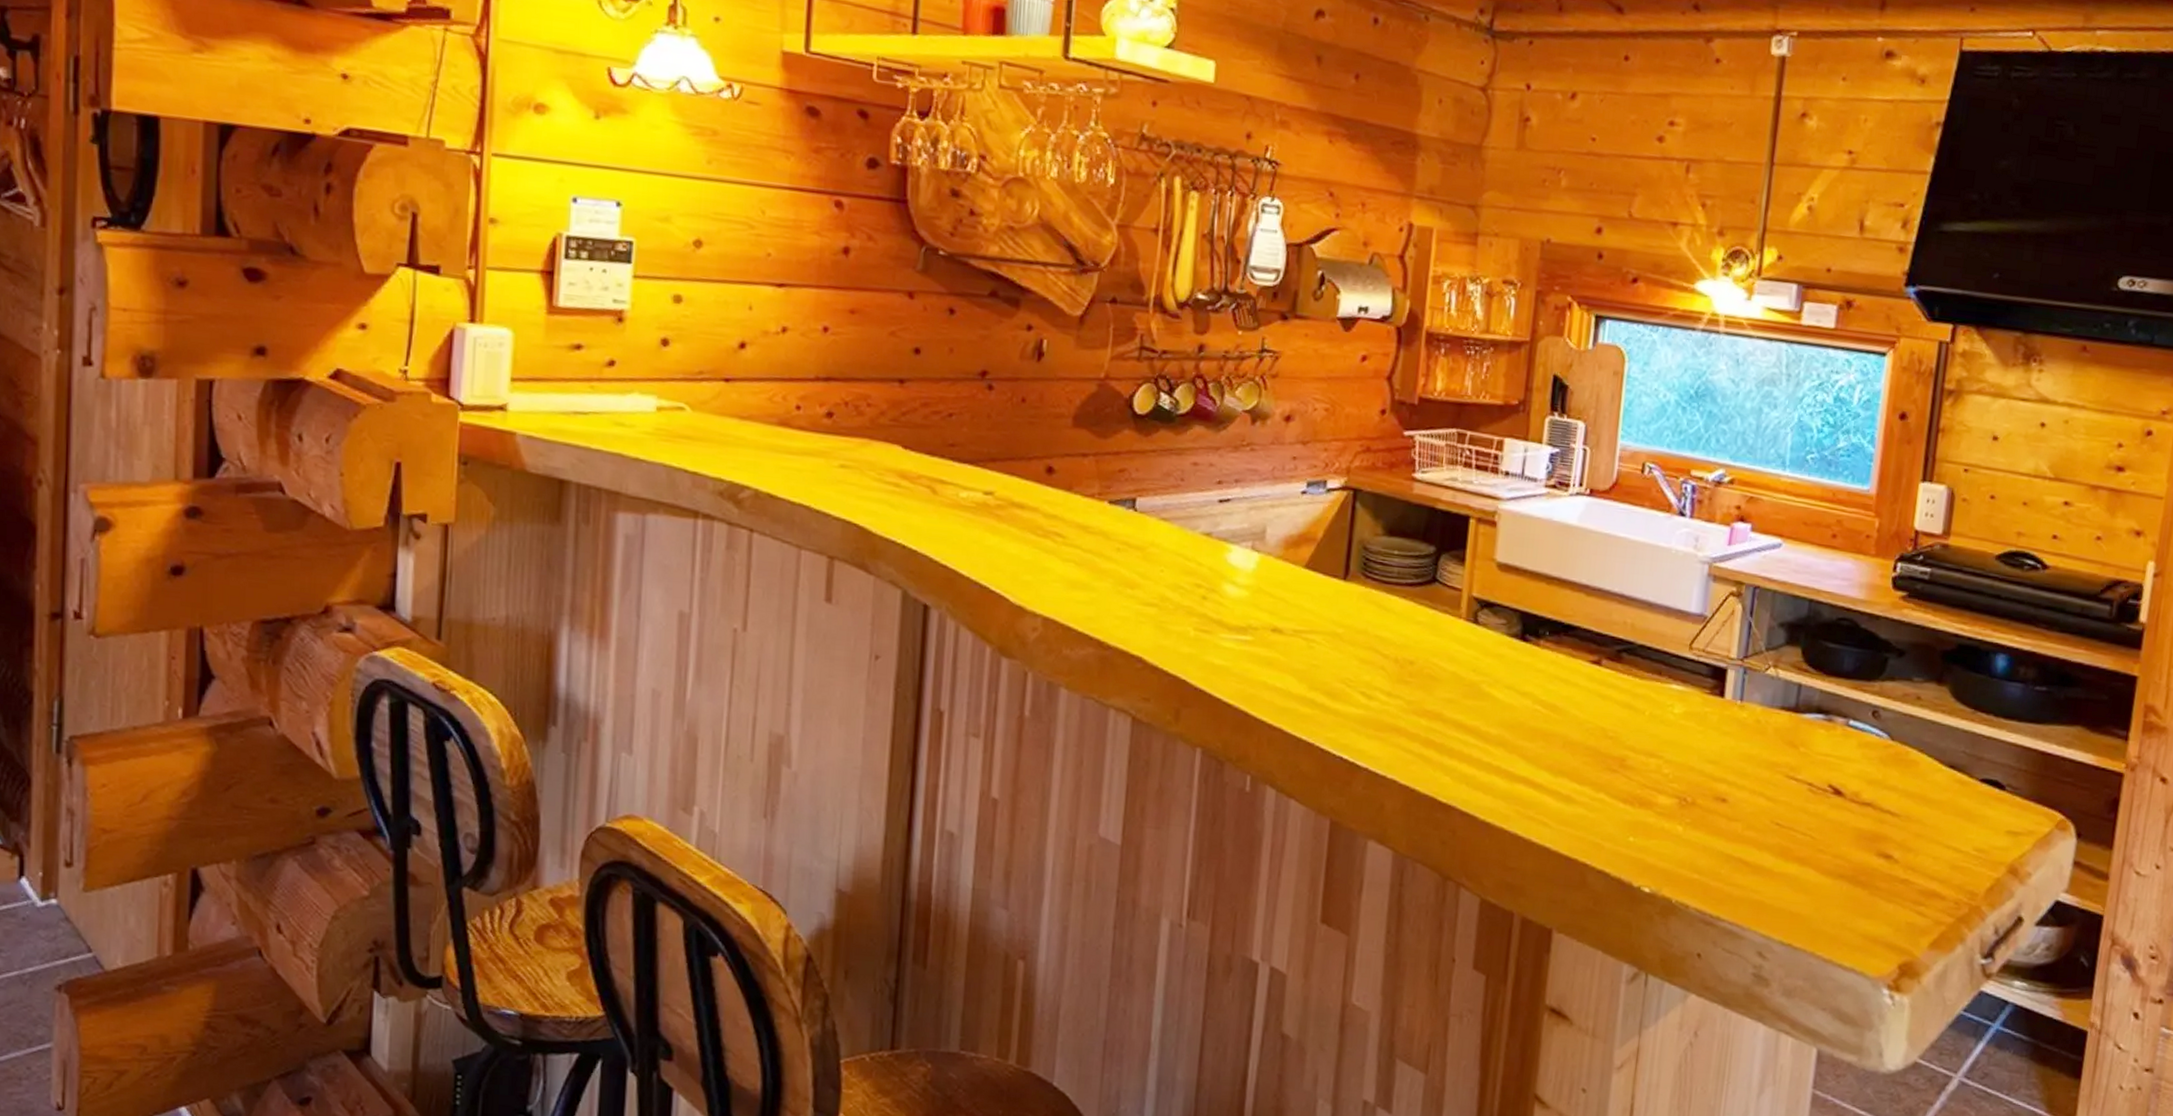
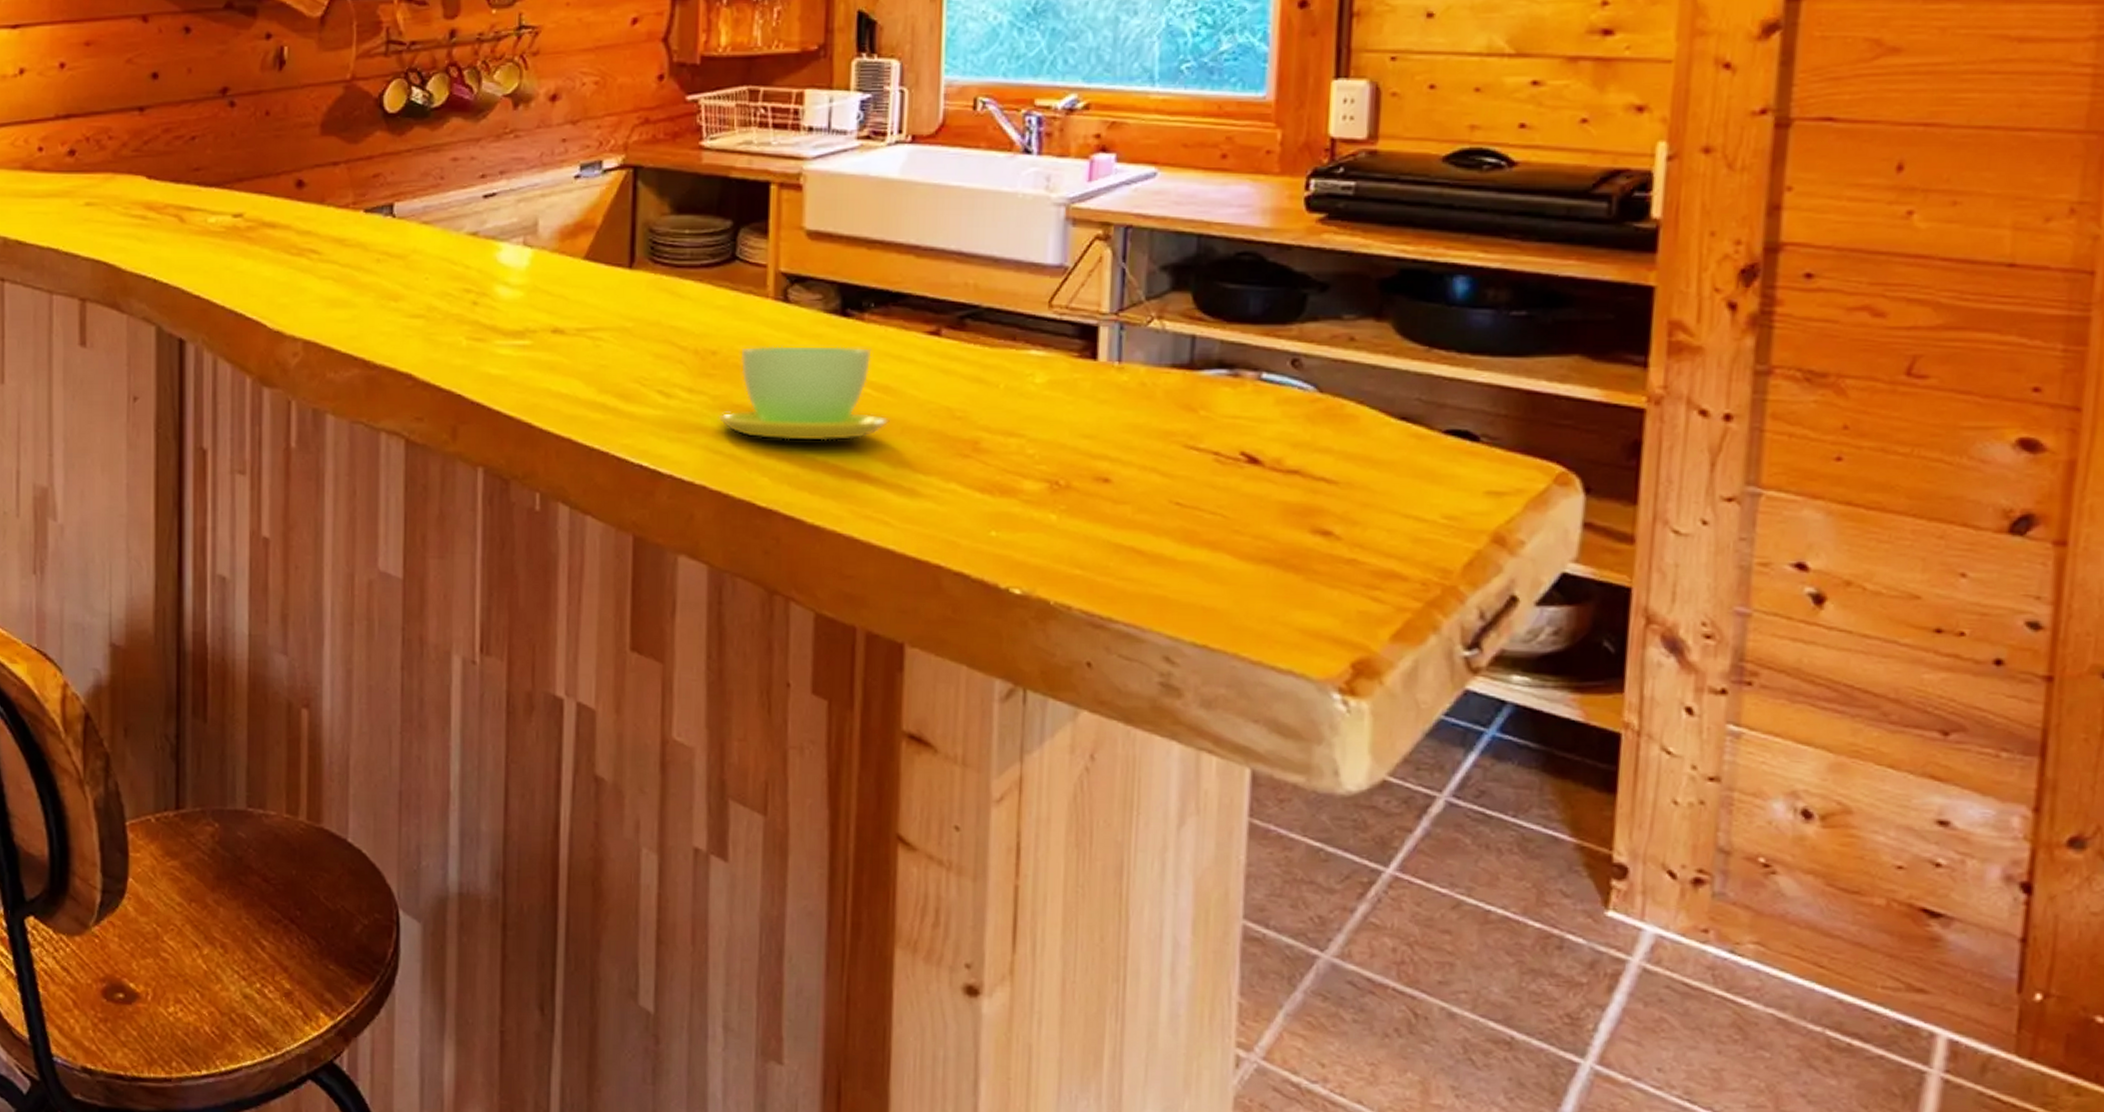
cup: none [1411,661,1554,749] -> present [718,346,890,441]

